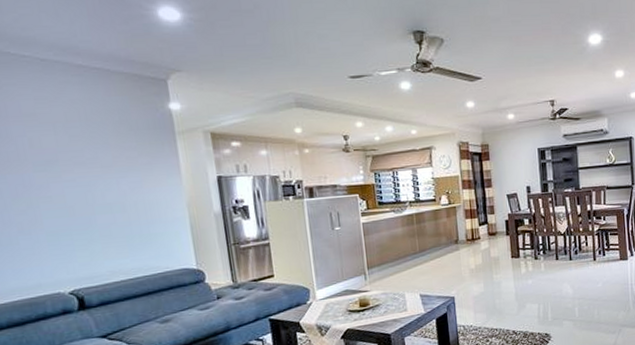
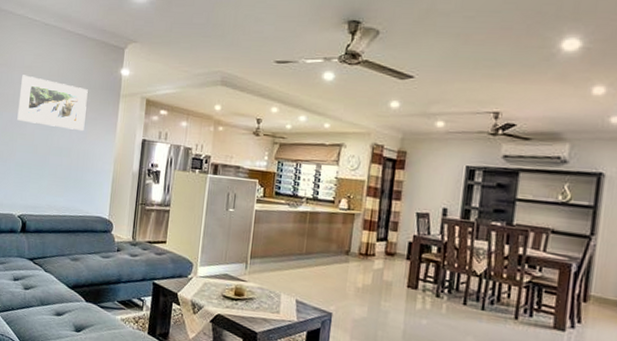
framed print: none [23,125,137,182] -> present [17,75,88,131]

